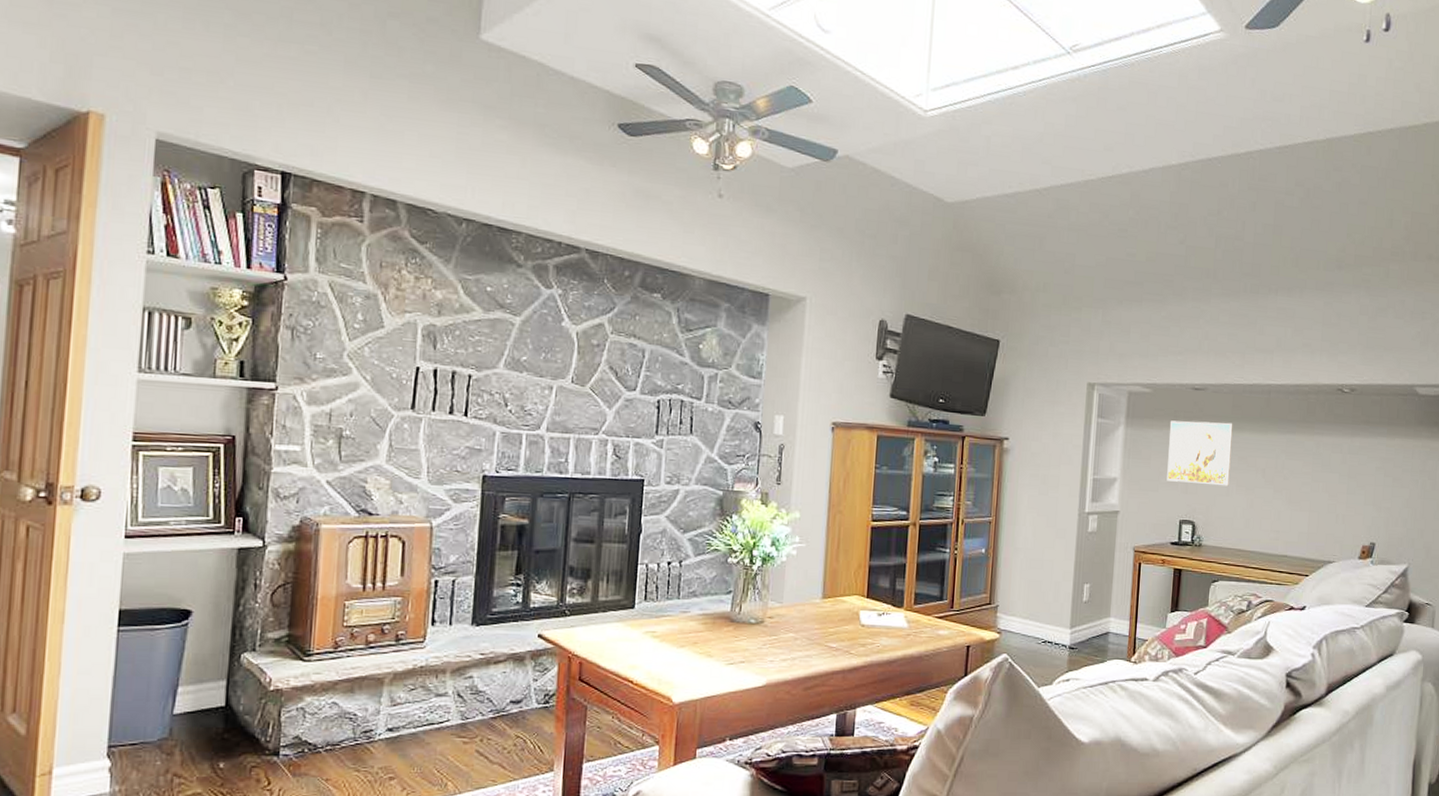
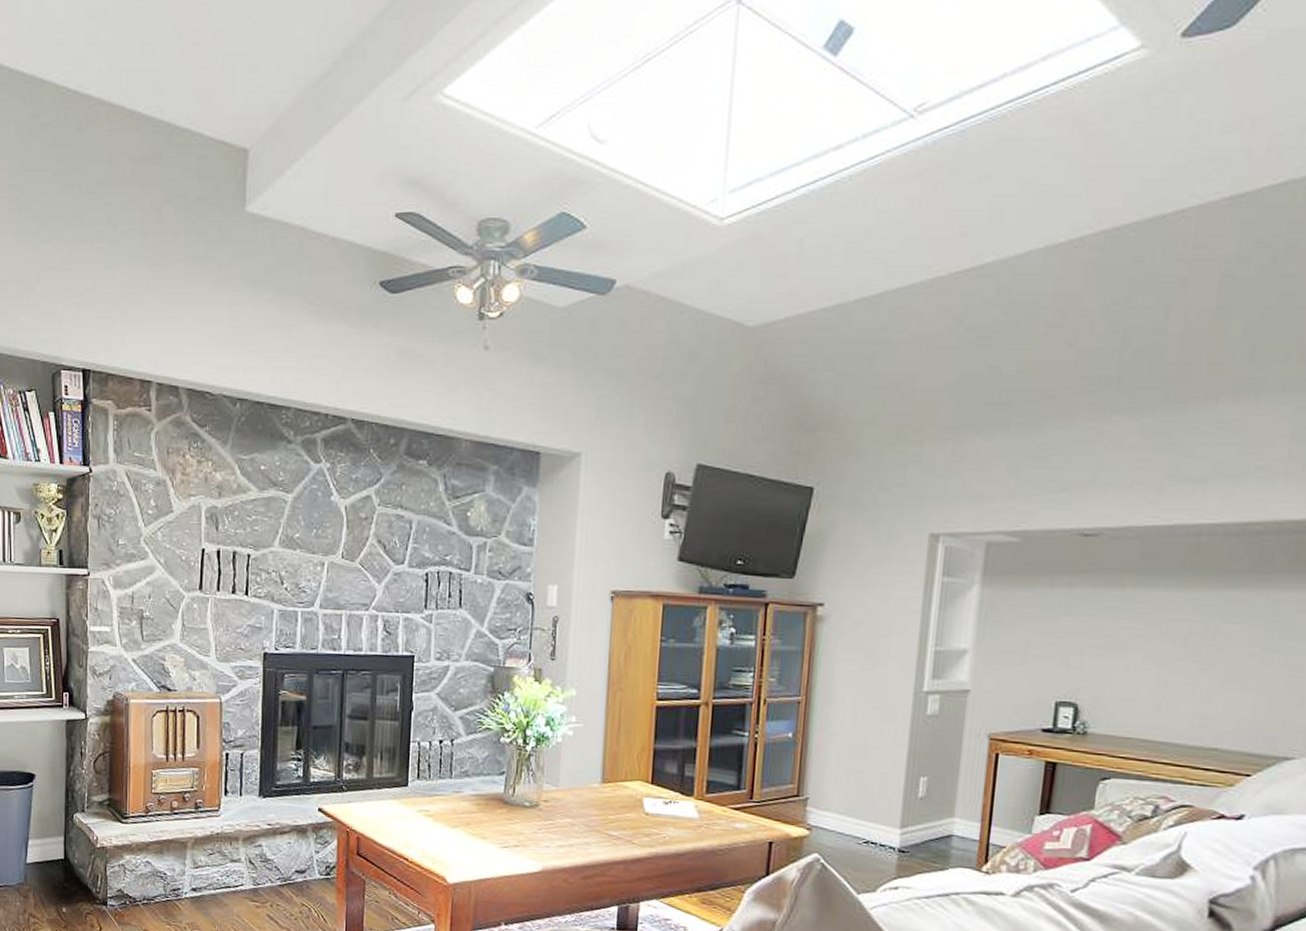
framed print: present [1167,420,1233,487] -> none [1038,576,1141,659]

